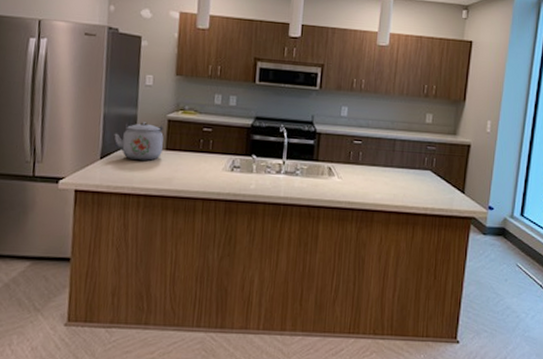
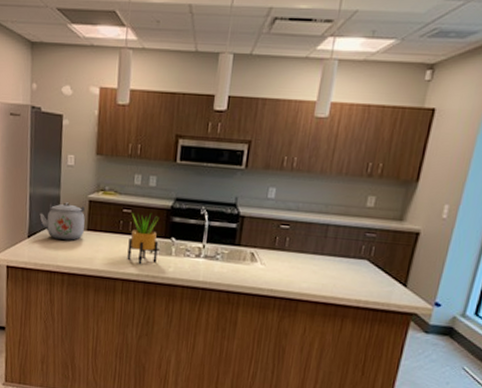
potted plant: none [207,131,239,183] -> present [127,212,159,265]

